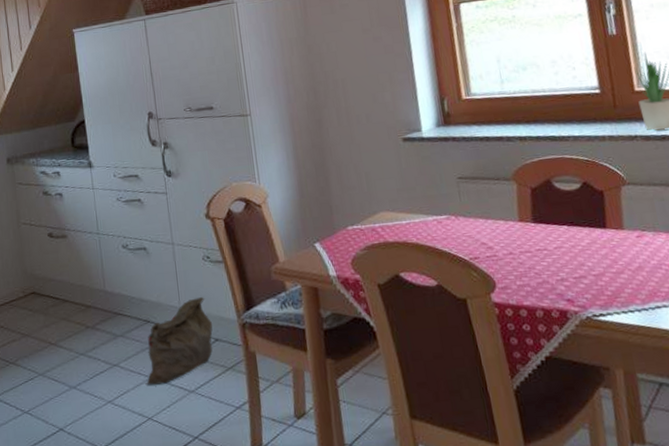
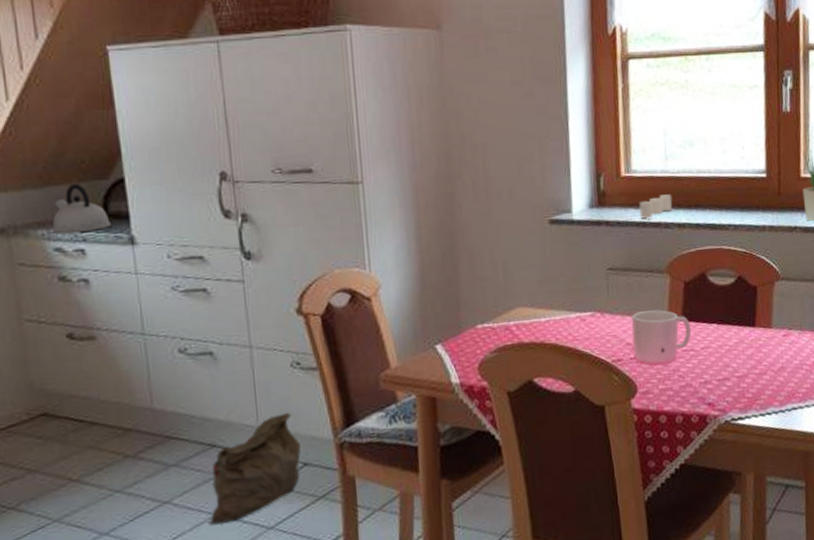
kettle: none [39,126,76,162] -> present [52,184,111,235]
candle: none [481,112,512,134] -> present [639,194,673,219]
mug: none [483,213,543,264] -> present [631,310,692,366]

